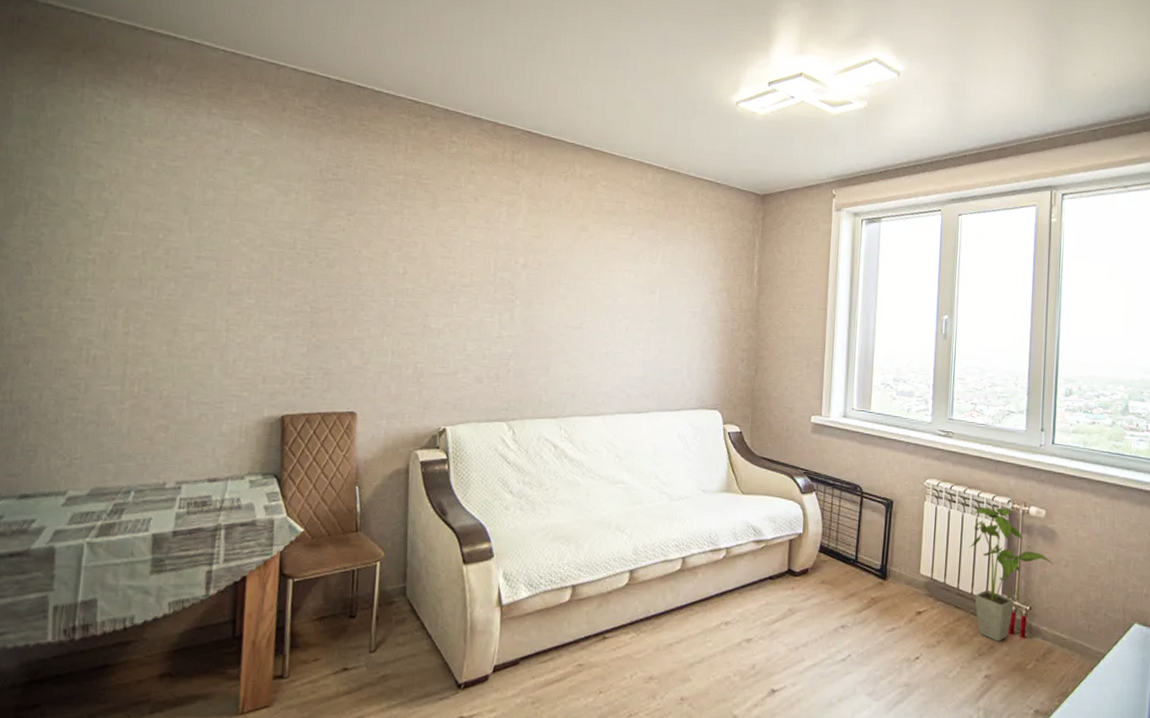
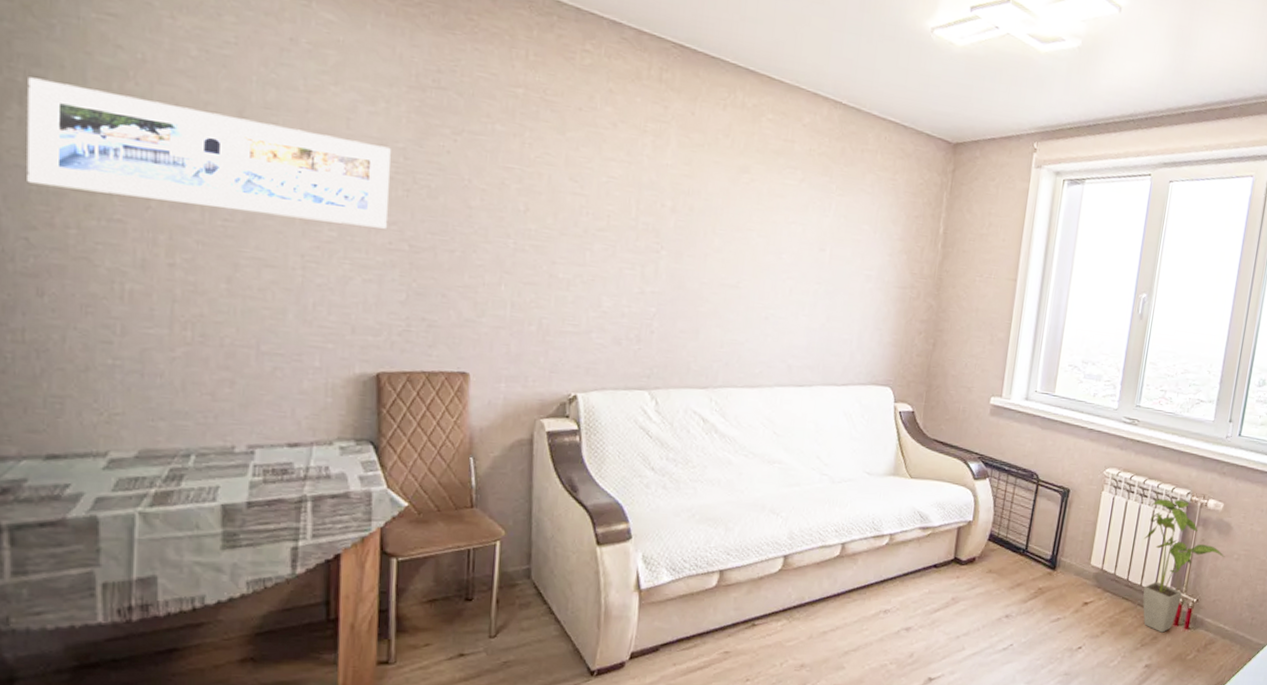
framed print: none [25,193,299,295] -> present [27,77,391,229]

